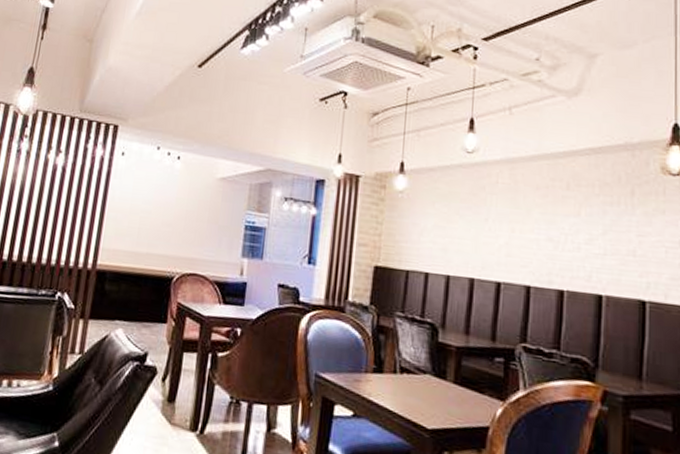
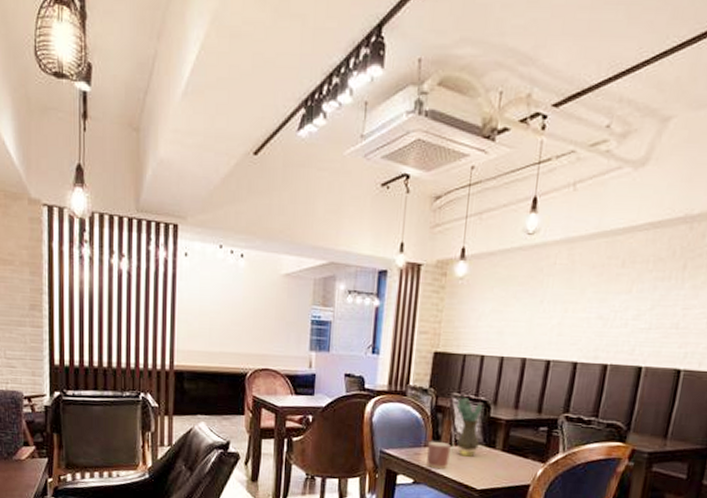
mug: none [367,366,396,400] -> present [426,441,451,468]
vase: none [399,314,430,389] -> present [455,394,483,458]

